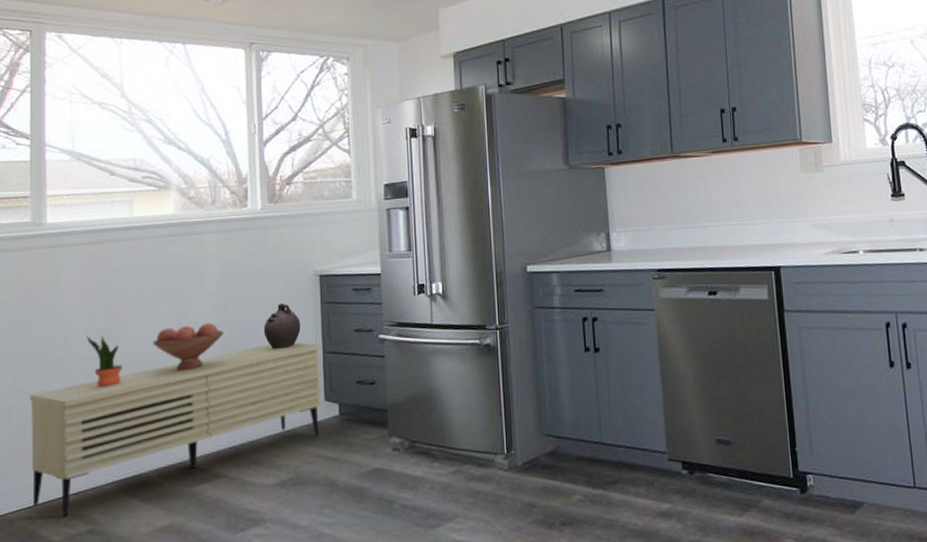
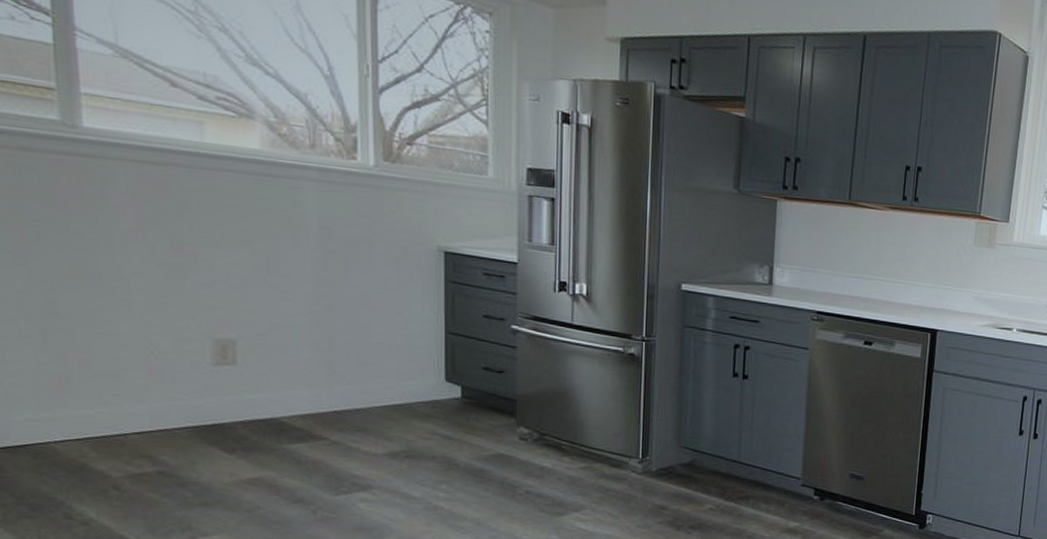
sideboard: present [29,343,323,518] -> none [70,313,443,455]
potted plant: present [86,336,123,388] -> none [145,267,195,328]
fruit bowl: present [152,323,223,371] -> none [233,276,324,326]
ceramic jug: present [263,302,301,350] -> none [374,273,420,322]

